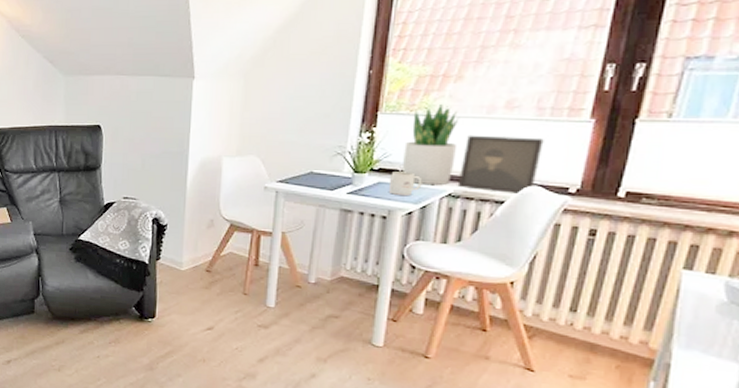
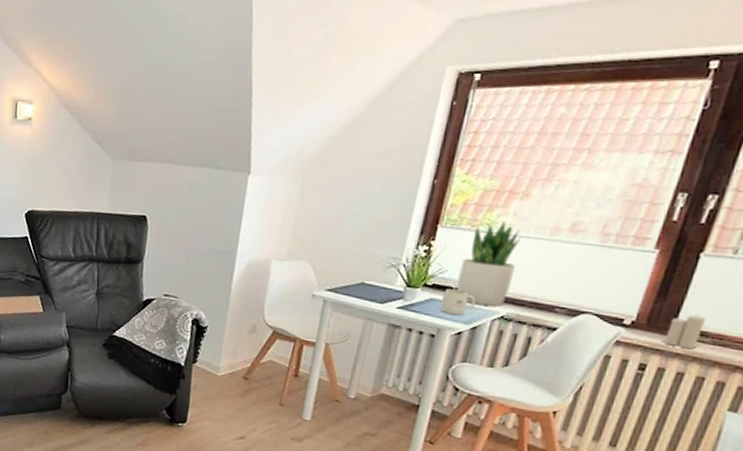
picture frame: present [457,135,544,195] -> none [511,256,605,323]
candle: none [609,179,649,212] -> present [661,315,705,350]

